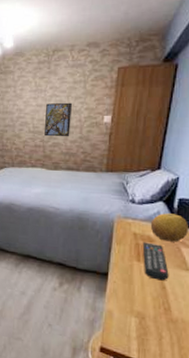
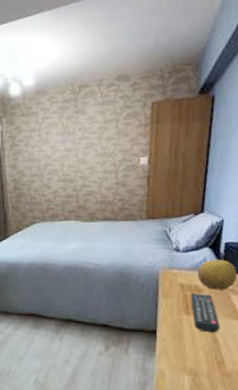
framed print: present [44,102,72,137] -> none [76,145,105,185]

